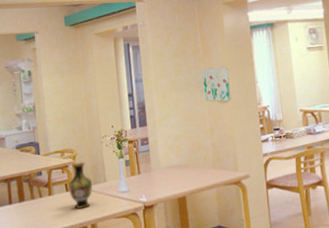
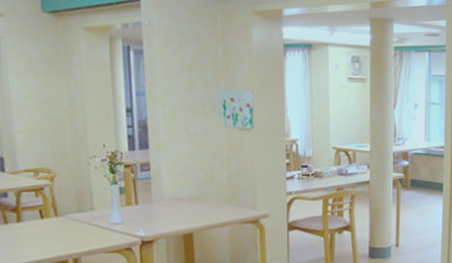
vase: present [68,162,93,209] -> none [44,185,77,240]

